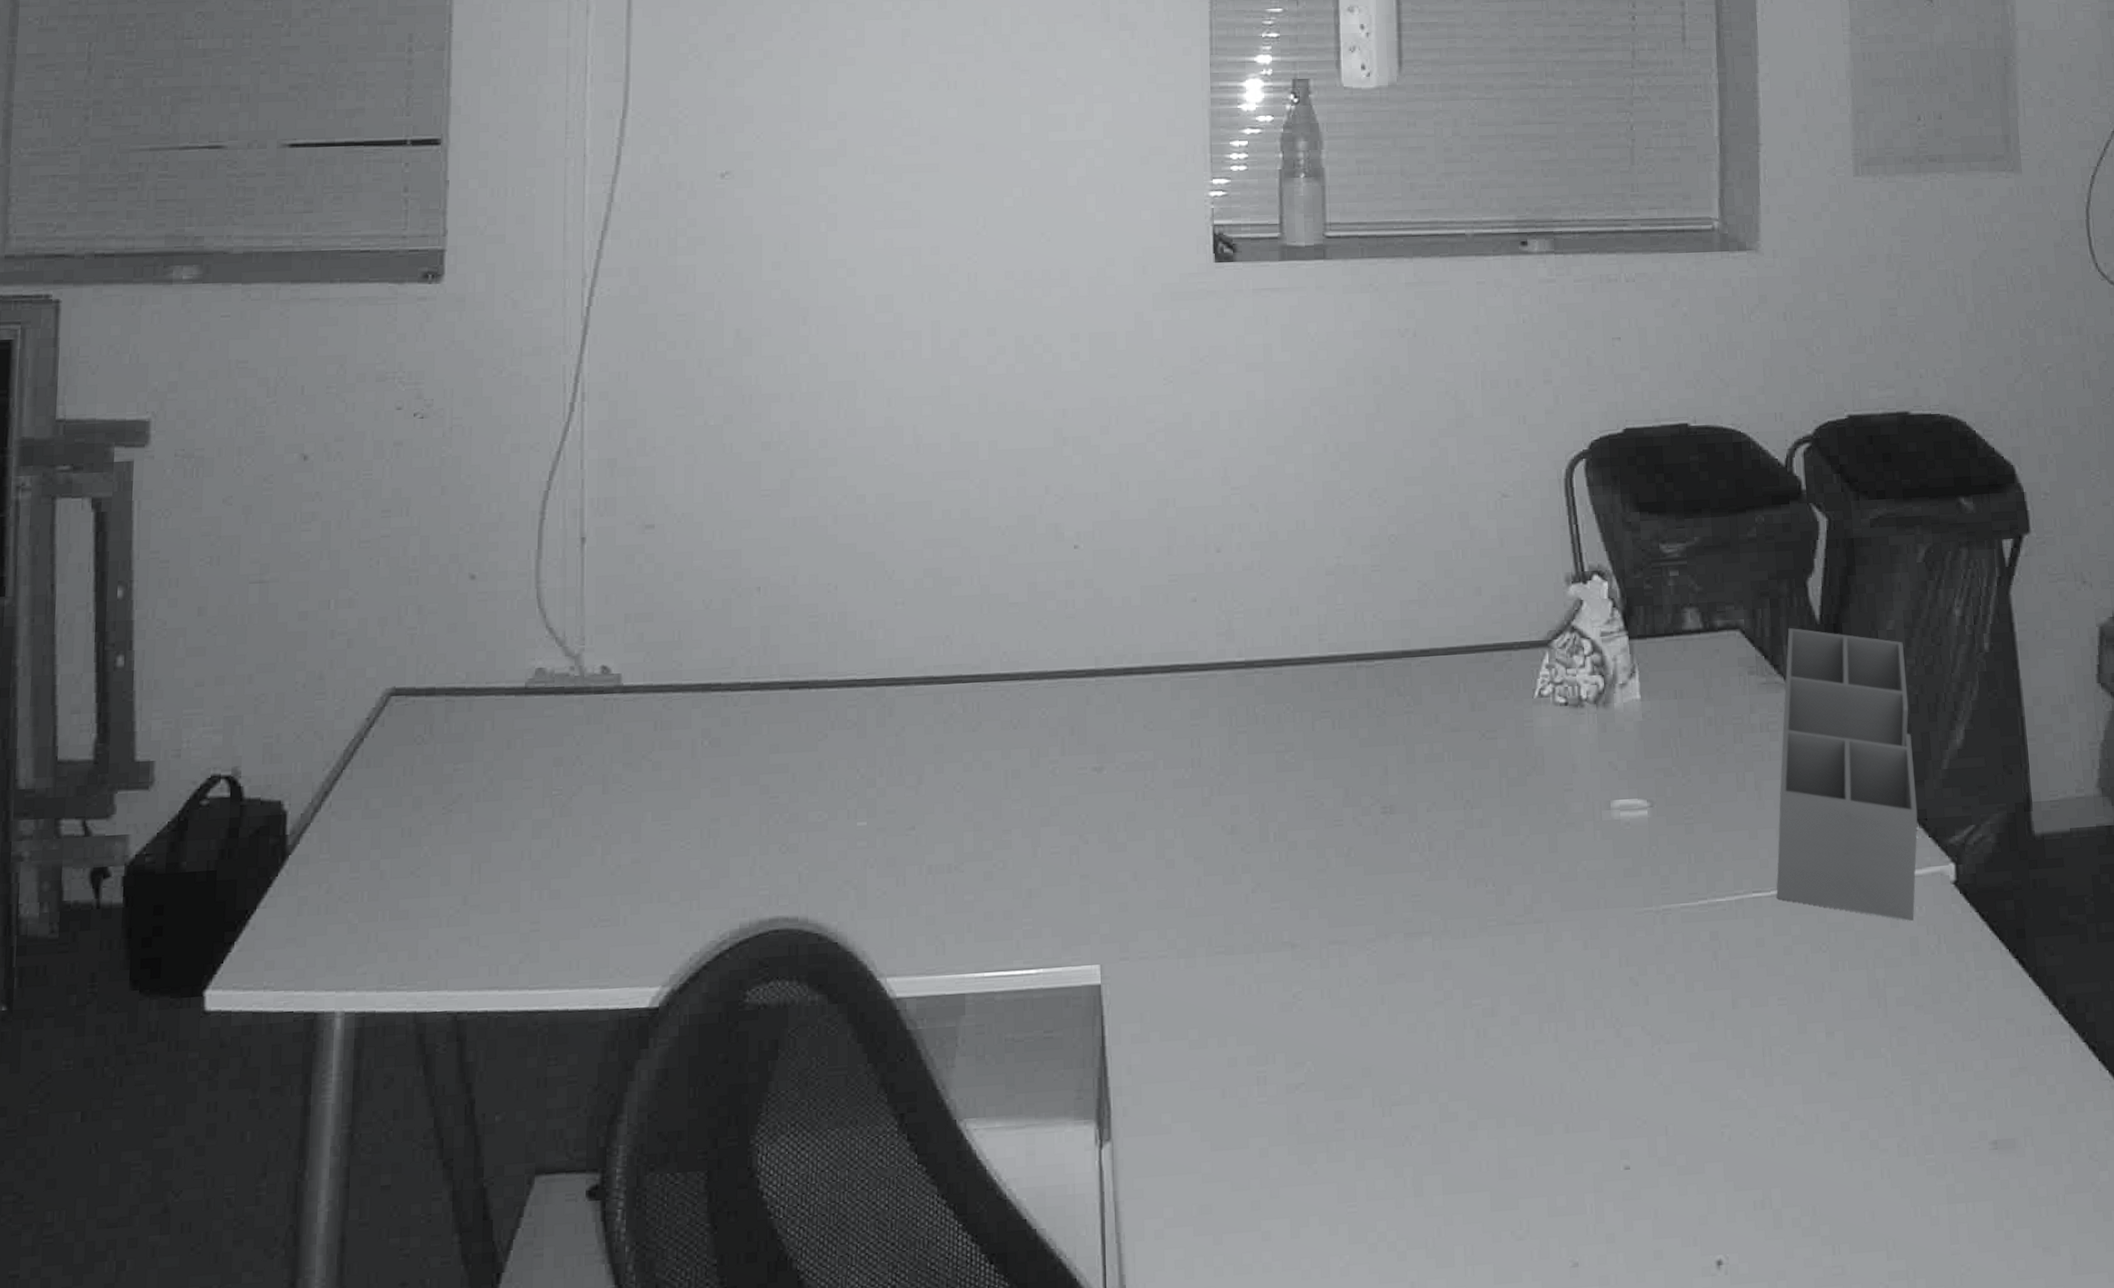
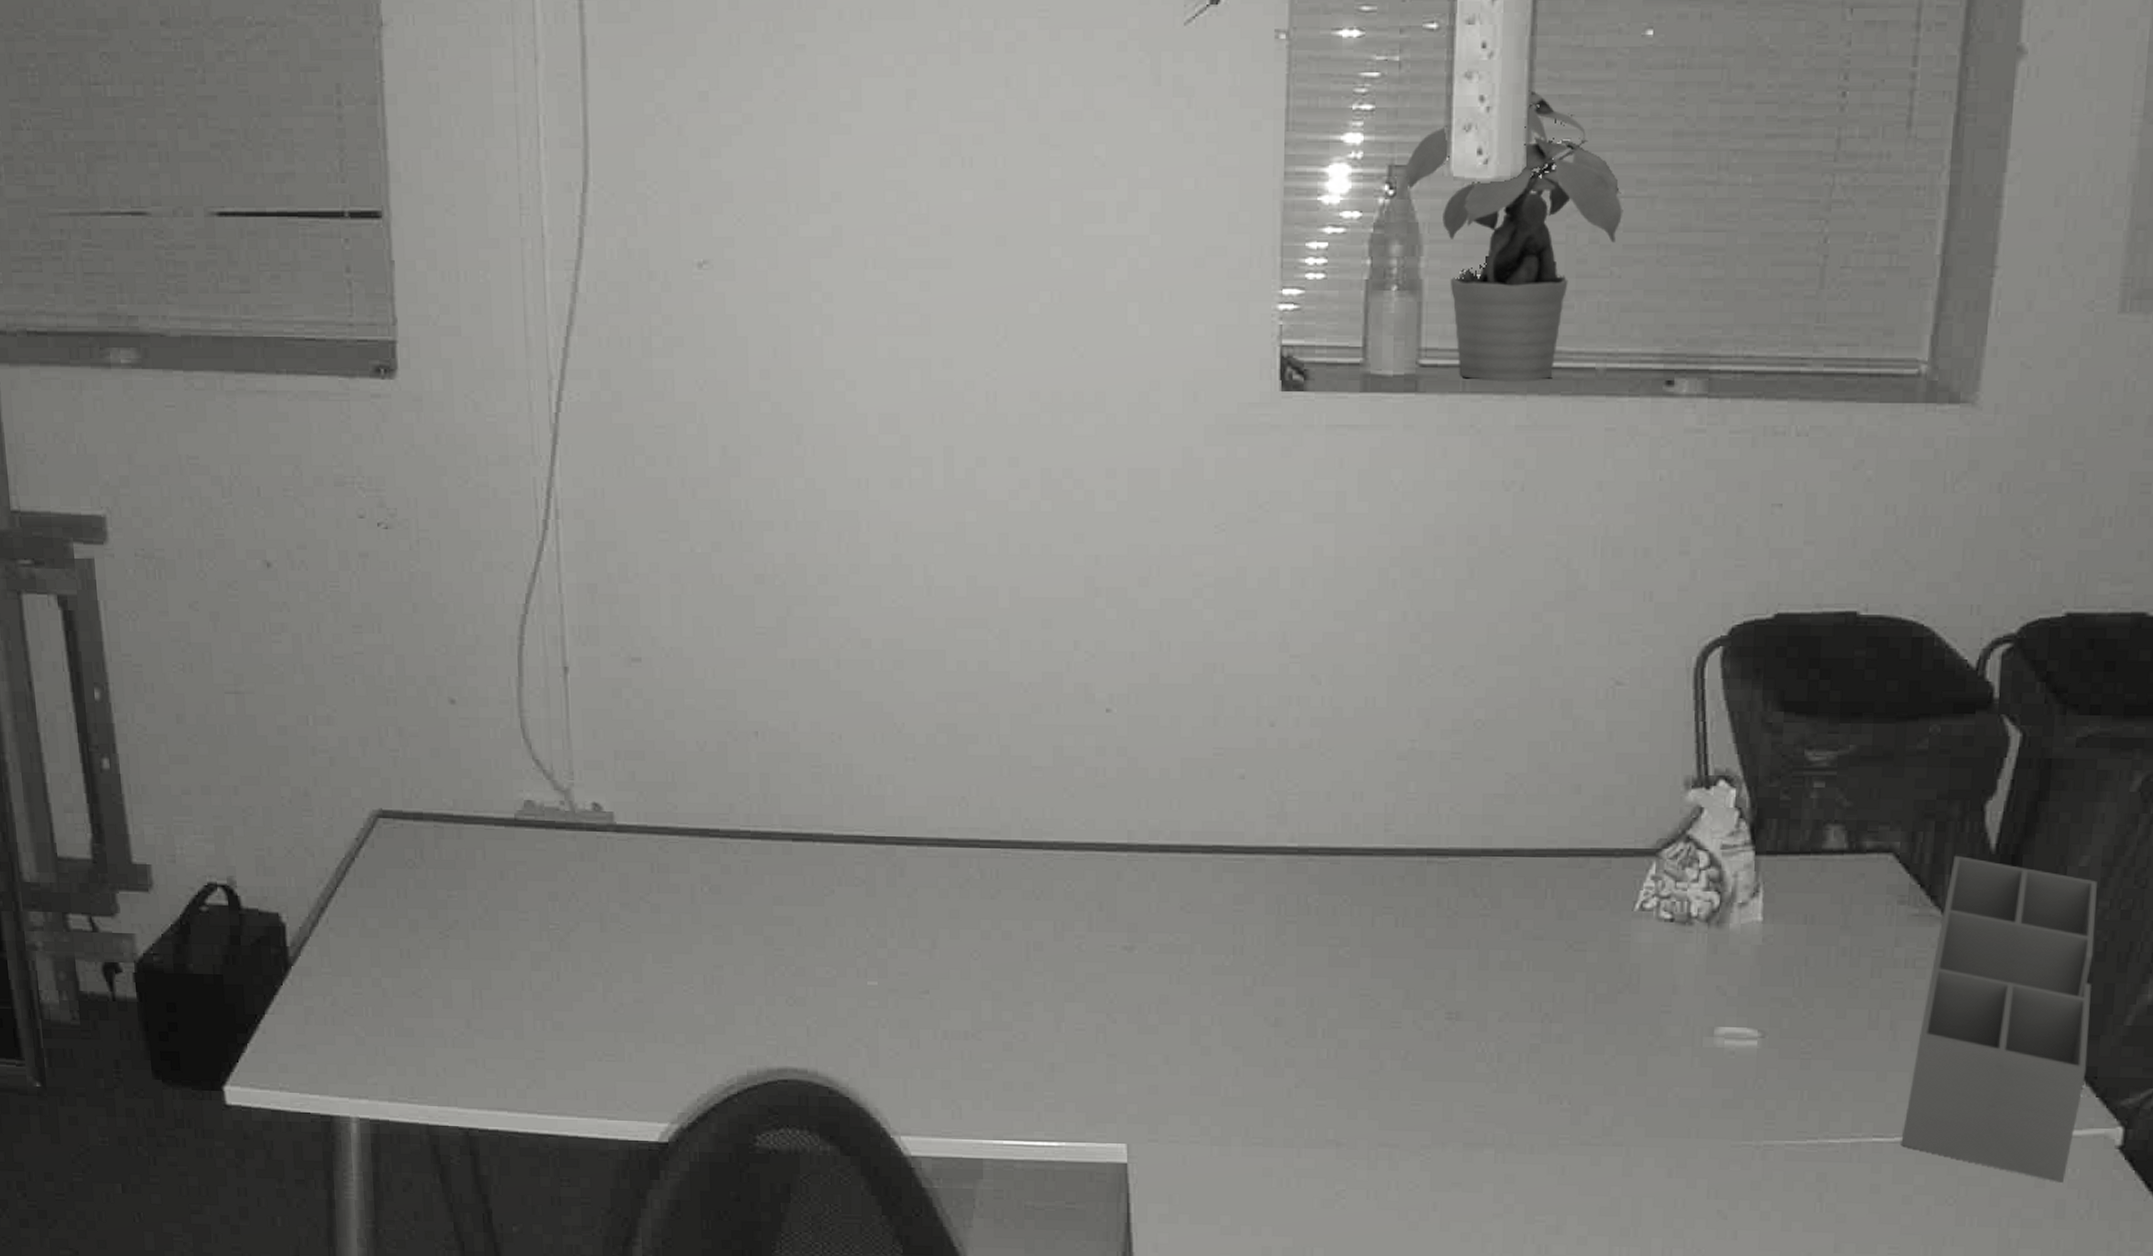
potted plant: none [1306,20,1477,248] -> present [1405,90,1624,382]

